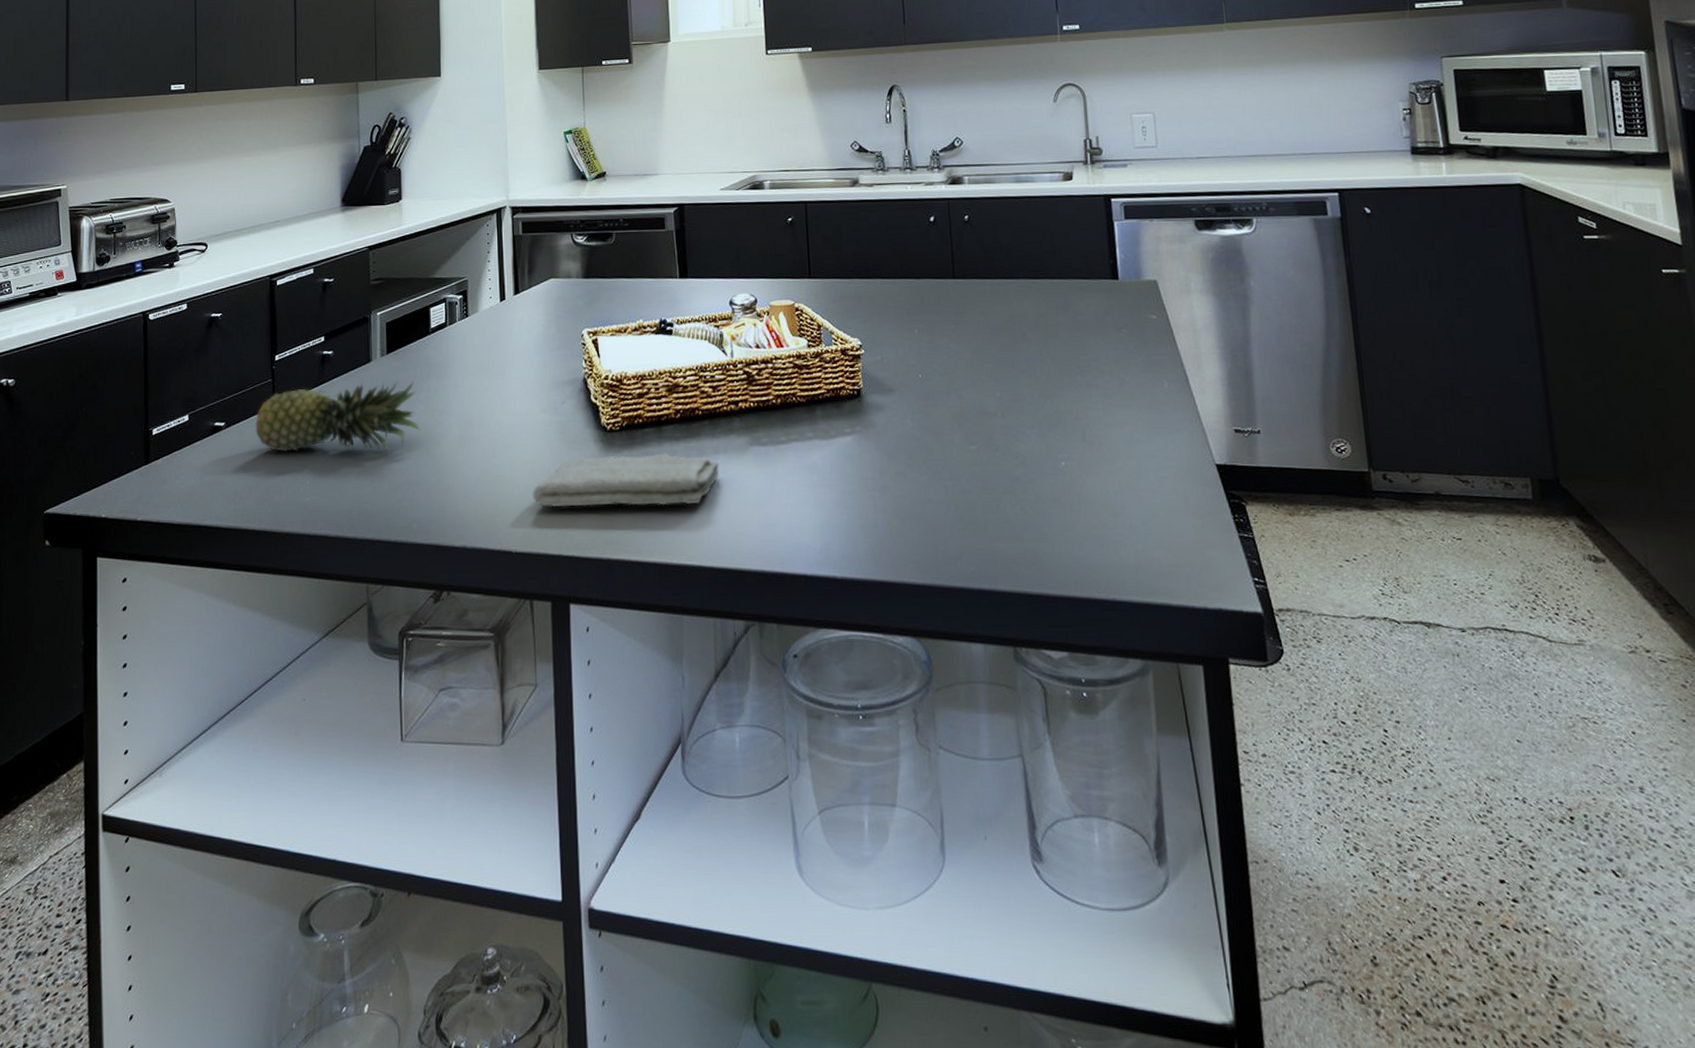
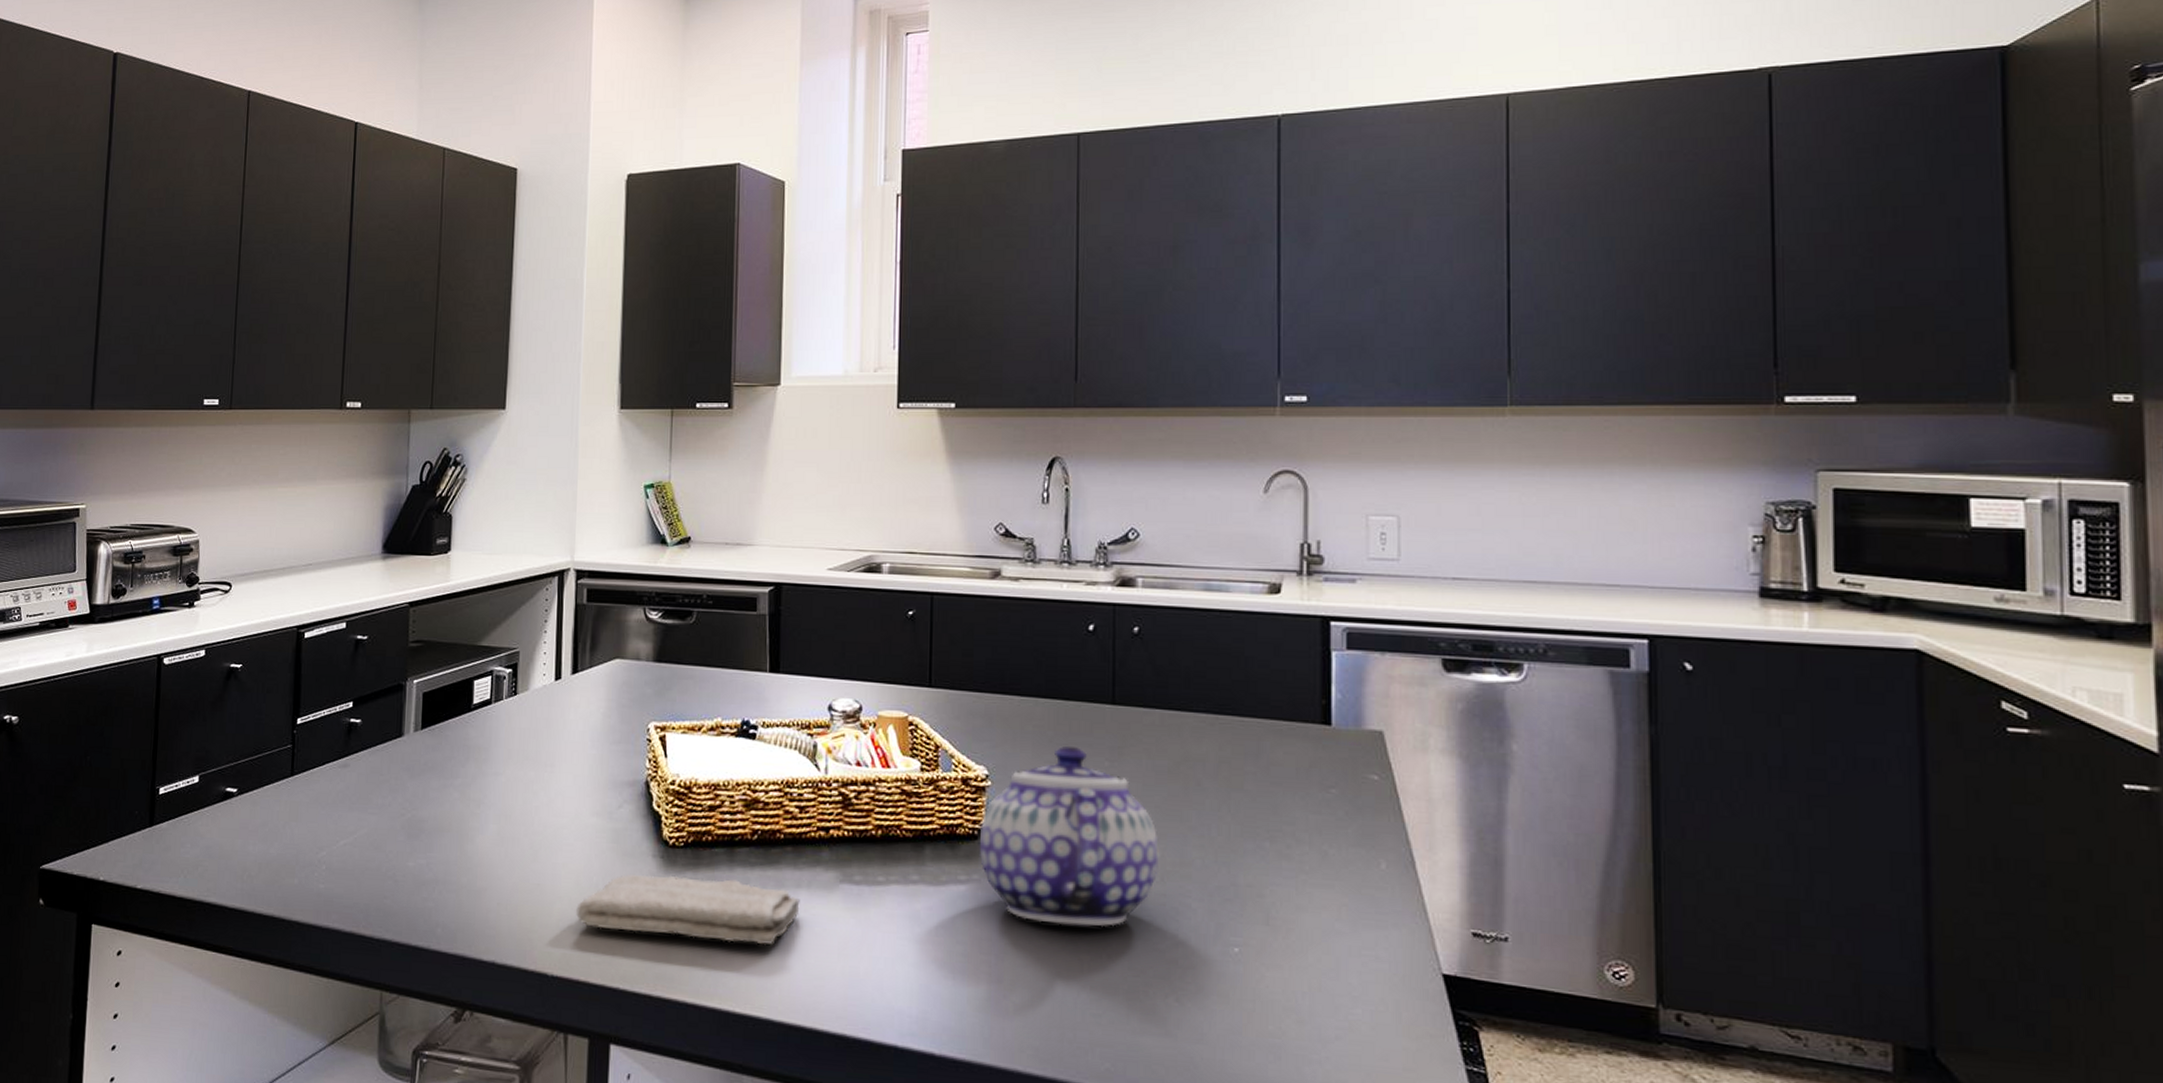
fruit: present [255,380,421,452] -> none [270,758,454,840]
teapot: none [858,315,999,460] -> present [979,745,1159,927]

